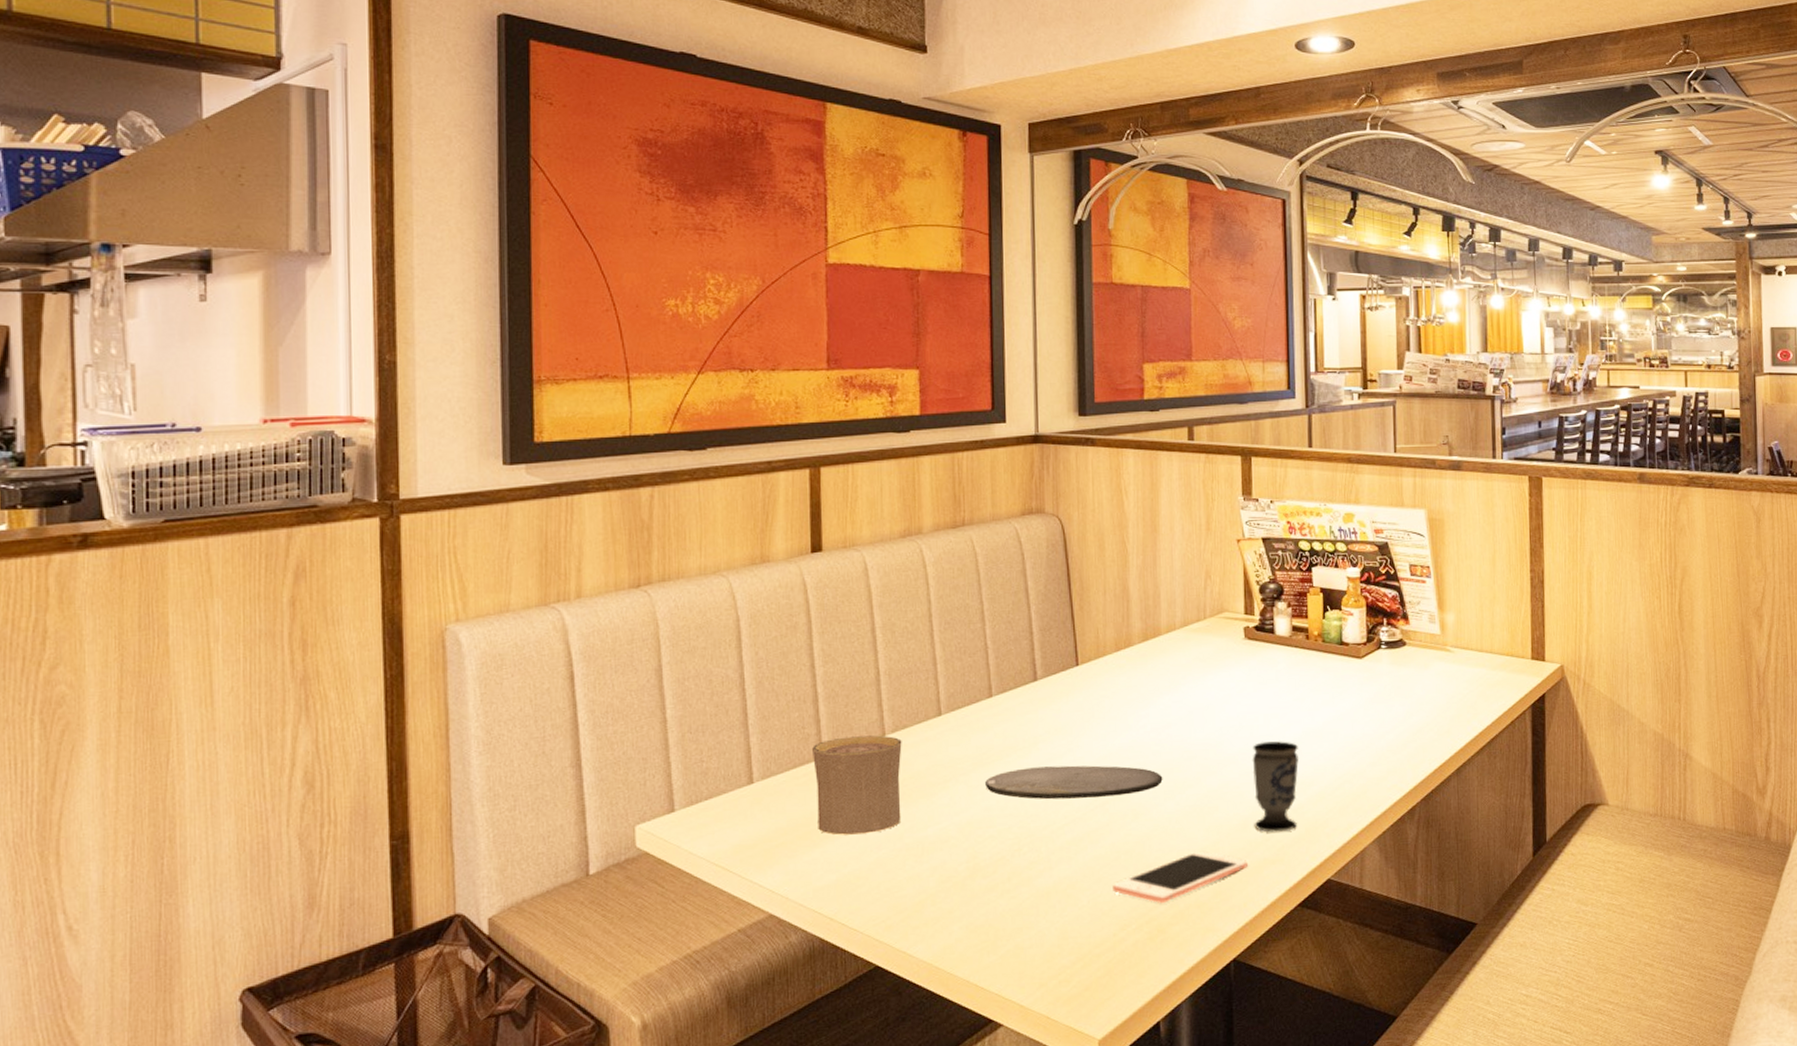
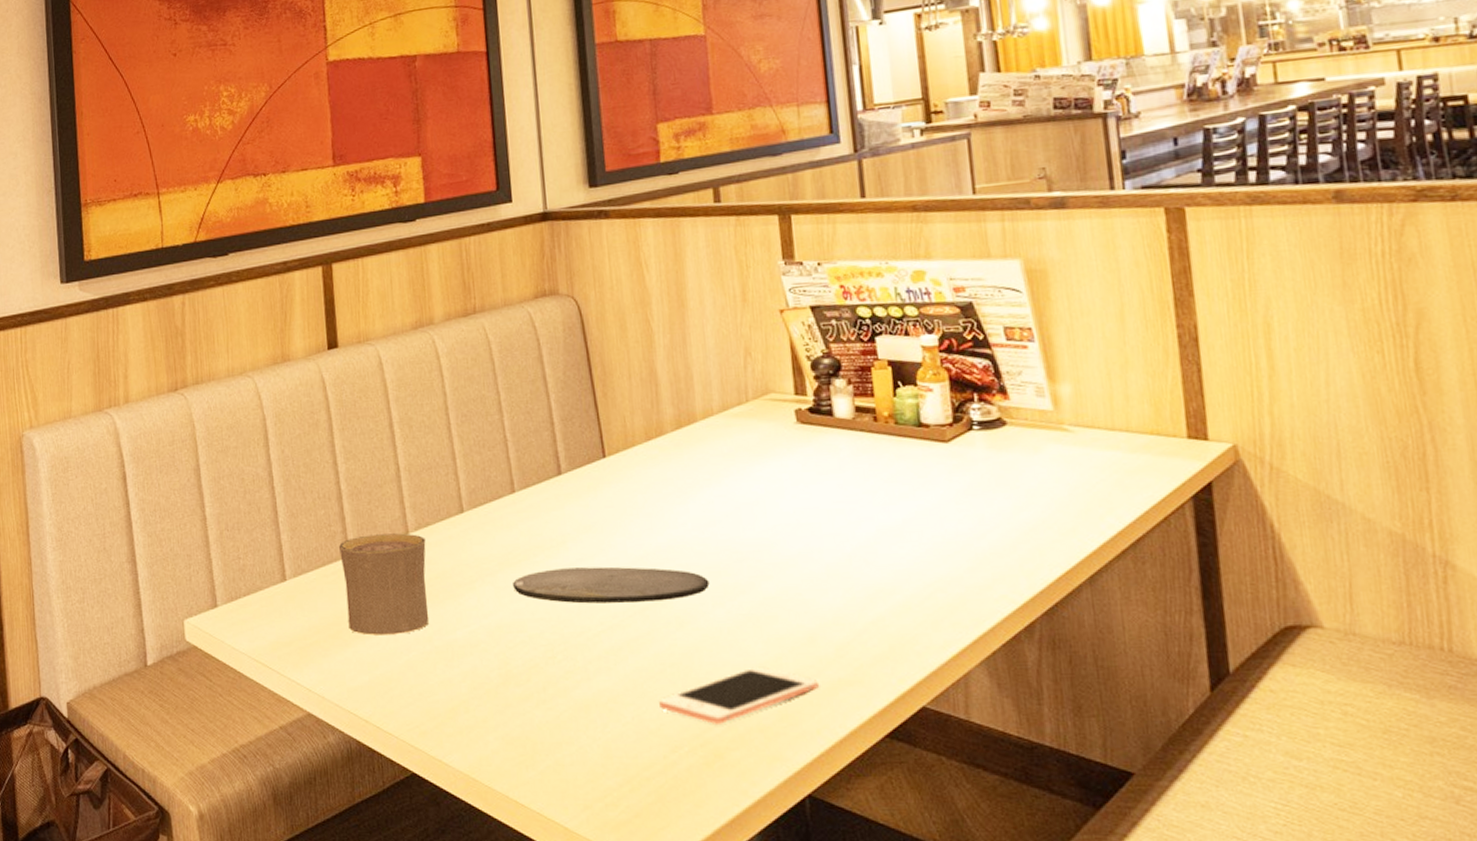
cup: present [1252,741,1299,832] -> none [815,541,878,648]

